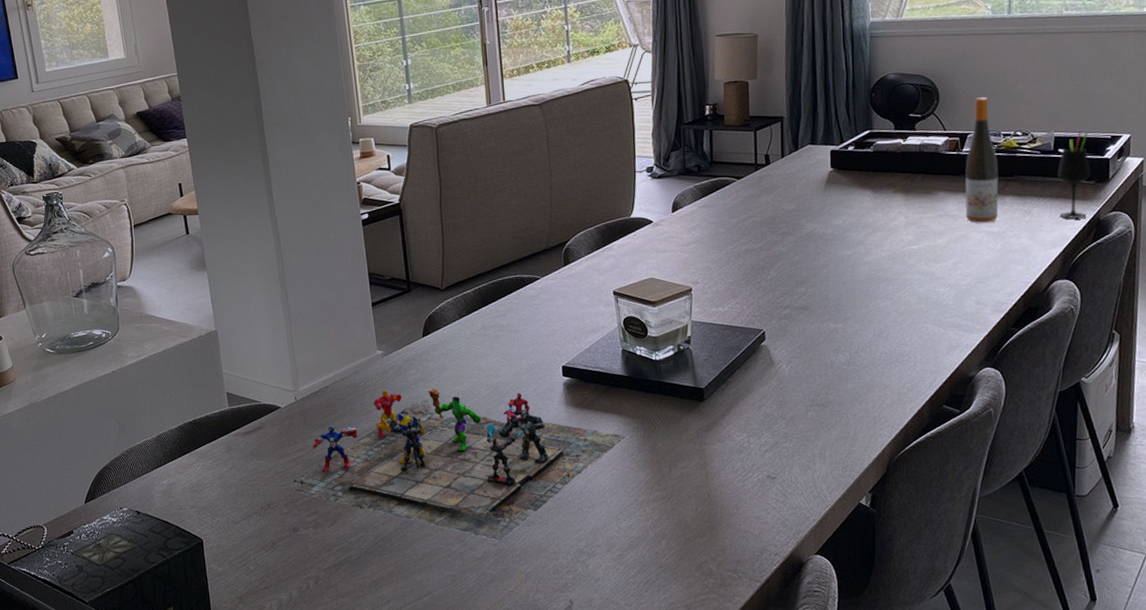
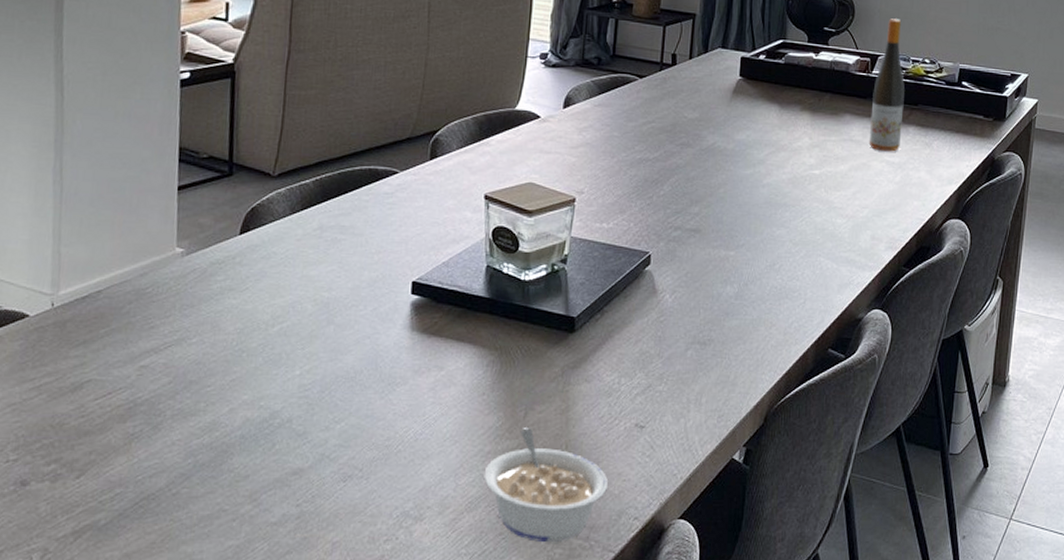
board game: present [290,388,625,542] -> none [25,300,478,502]
legume: none [640,481,748,574] -> present [483,428,608,543]
wine glass: present [1058,131,1090,219] -> none [958,66,990,156]

